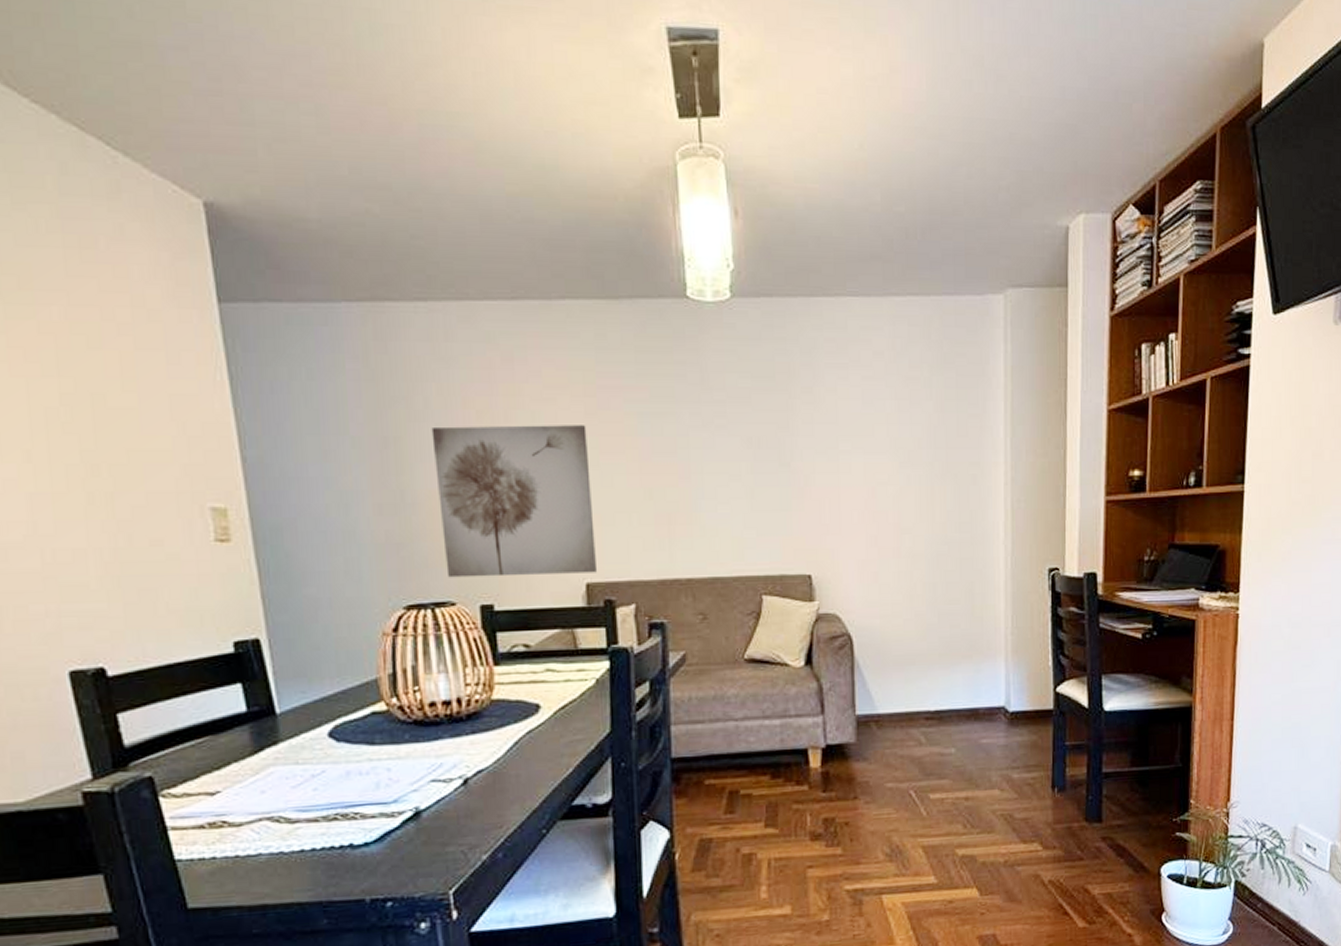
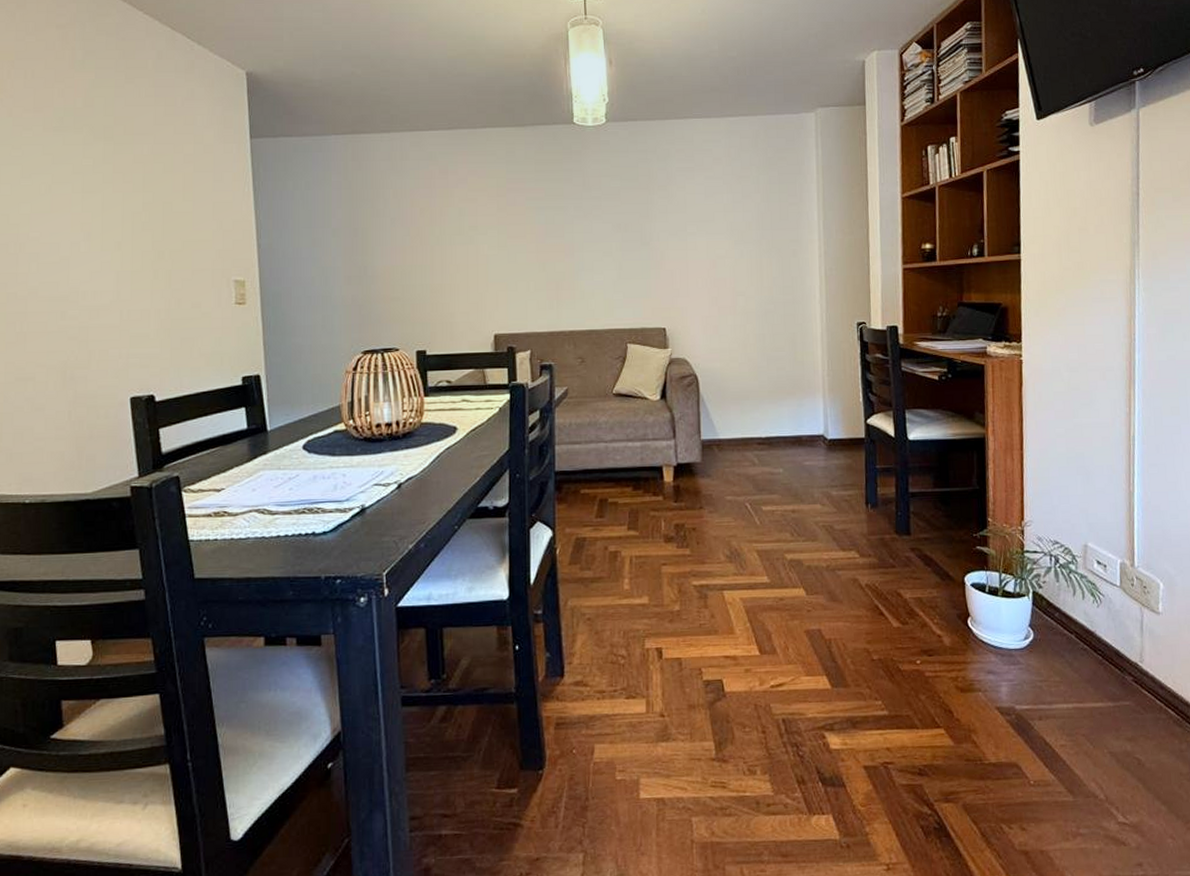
wall art: present [431,425,596,578] -> none [388,217,502,330]

